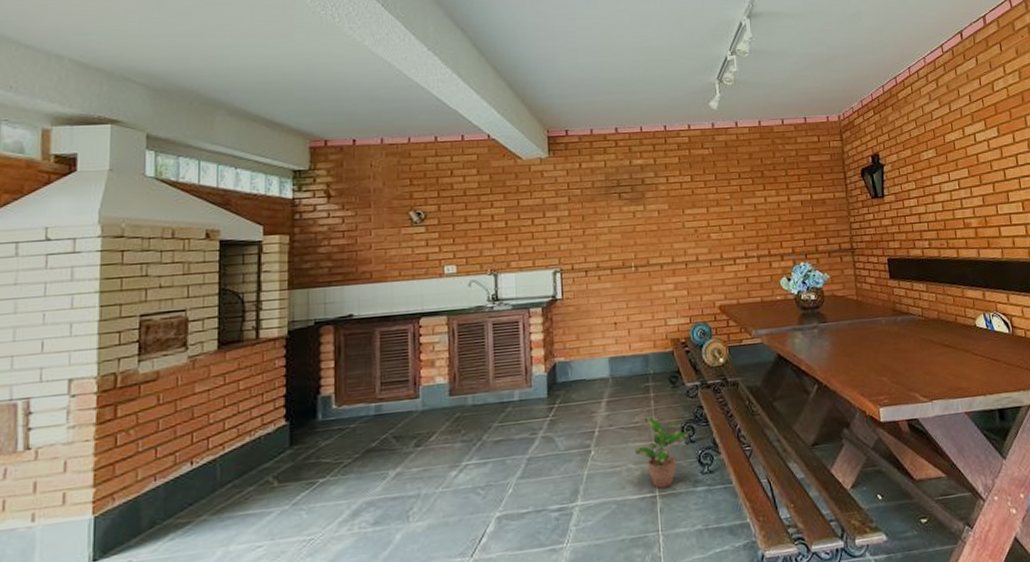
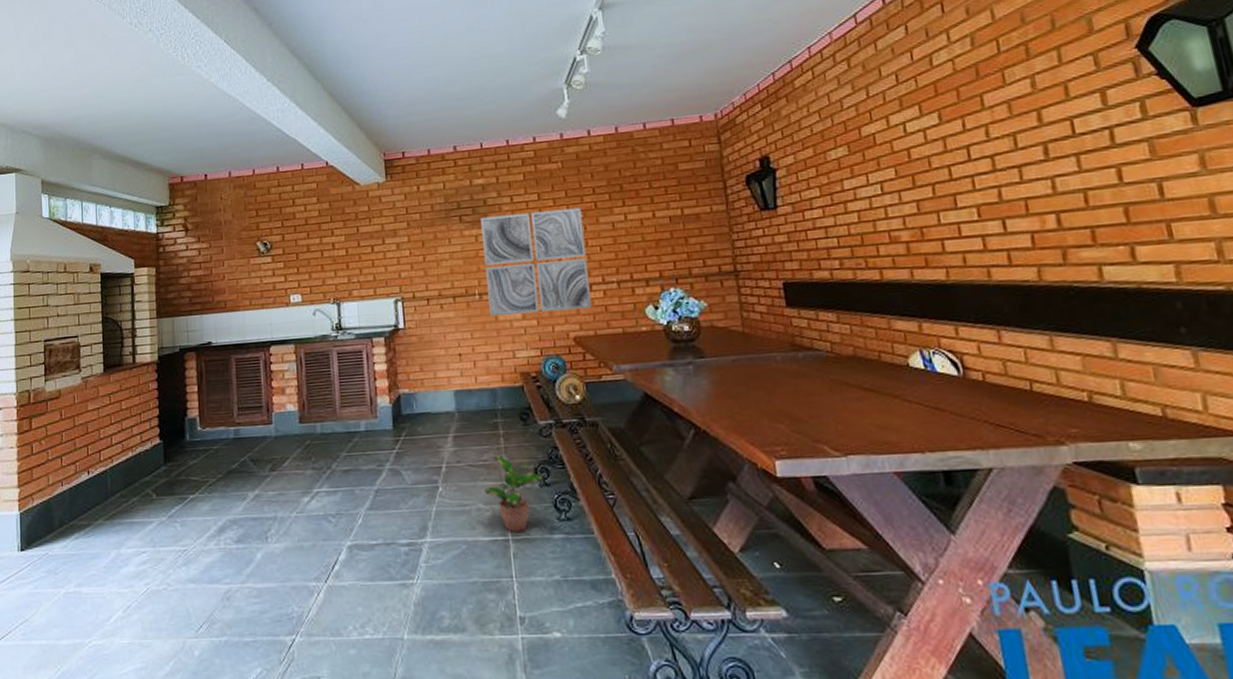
wall art: none [639,189,736,287] -> present [481,207,592,316]

